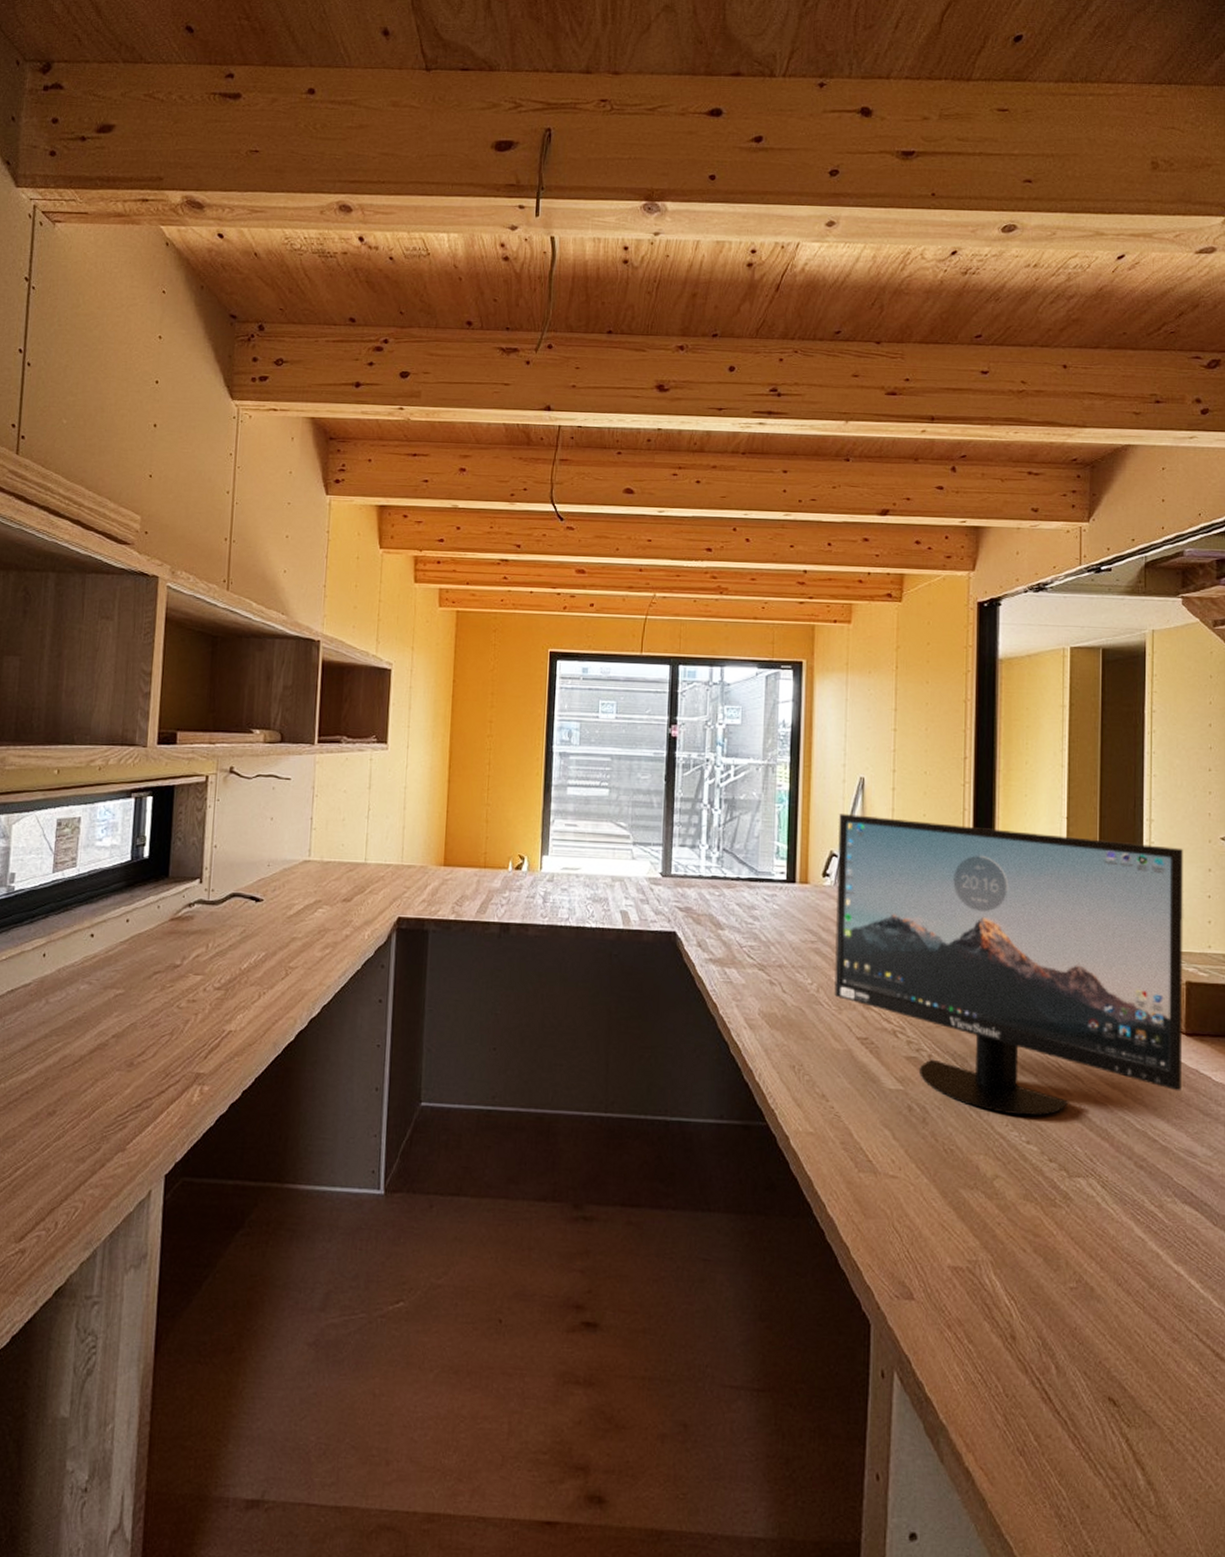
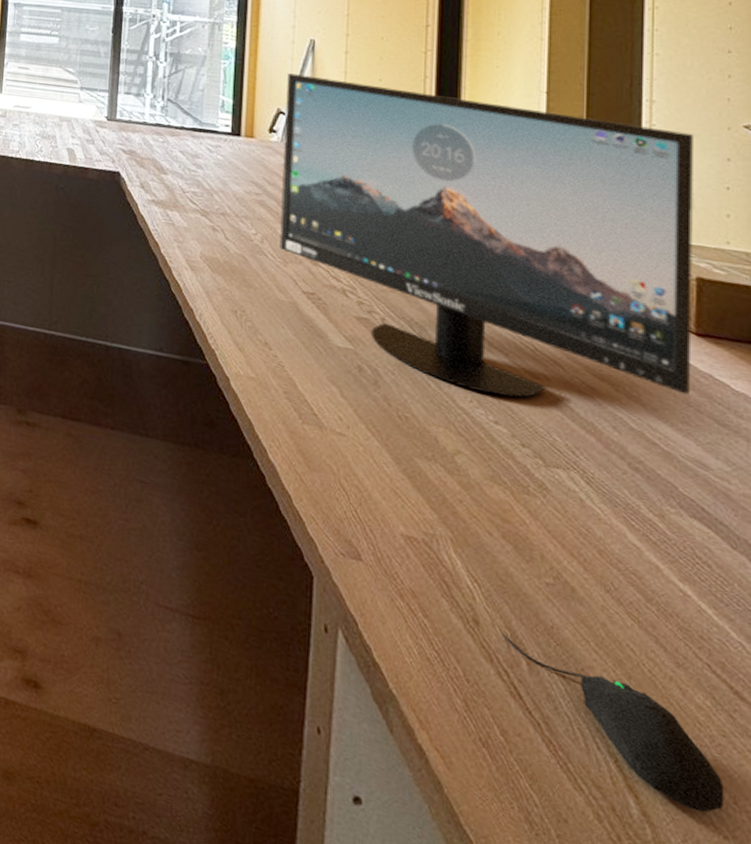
computer mouse: none [1034,1343,1209,1469] -> present [501,632,725,813]

